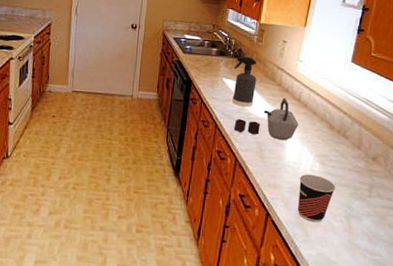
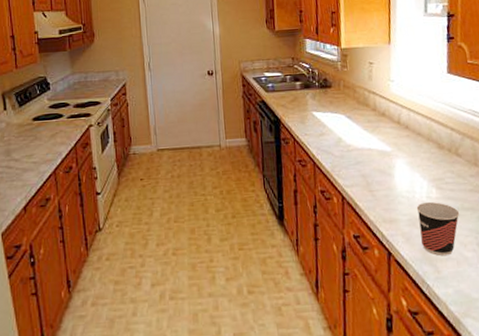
spray bottle: present [232,56,257,108] -> none [322,85,350,140]
kettle: present [233,98,299,141] -> none [333,122,404,169]

